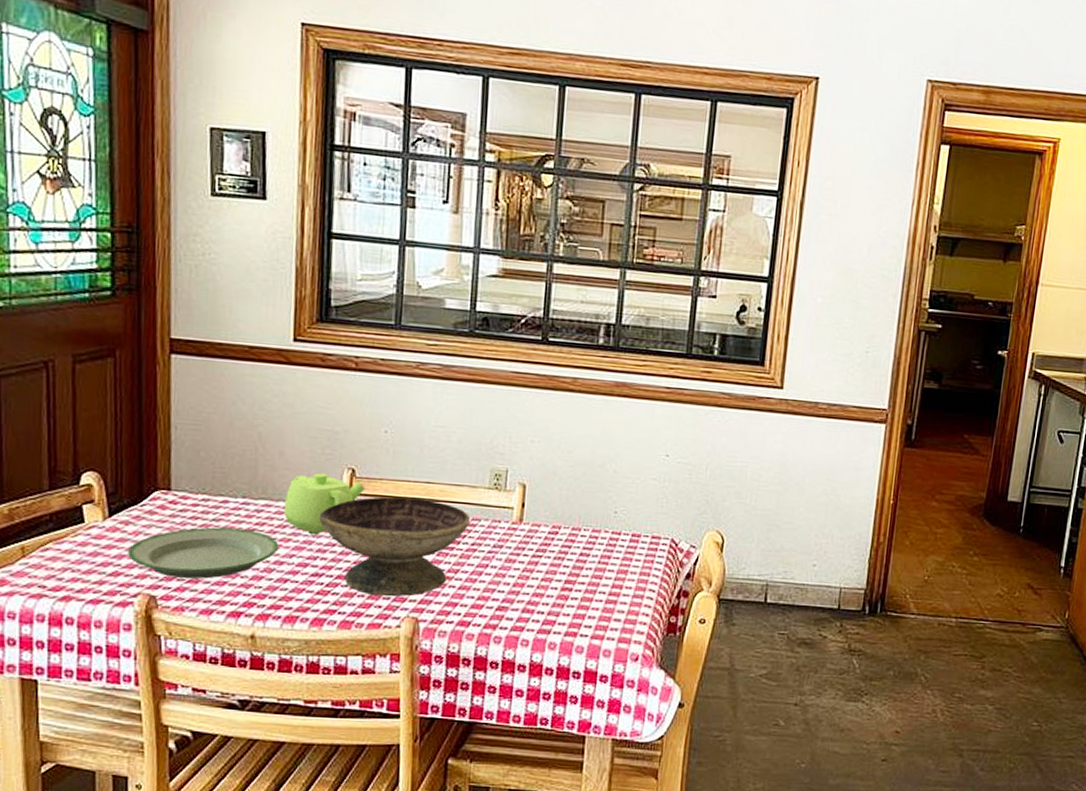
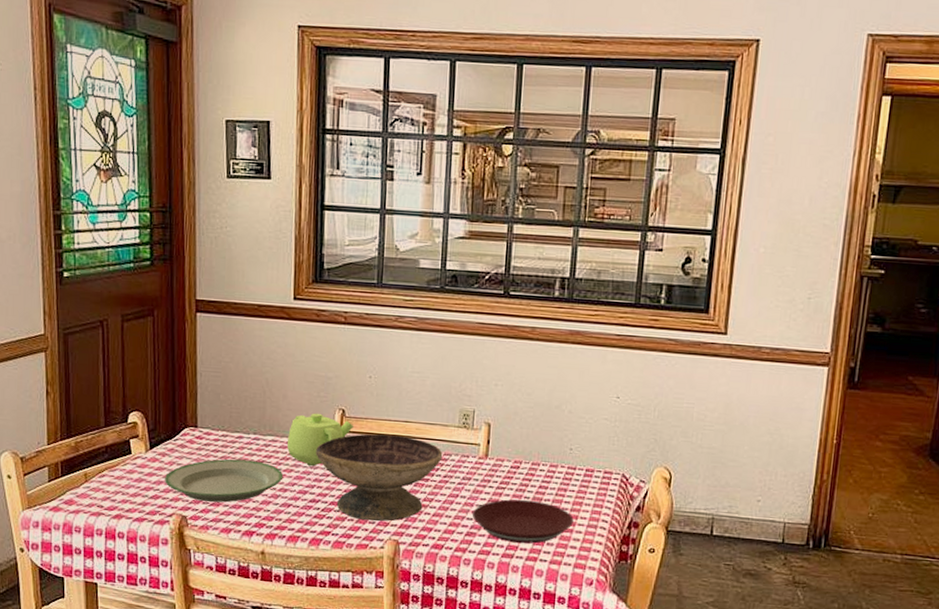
plate: none [504,568,618,617] -> present [473,499,574,544]

